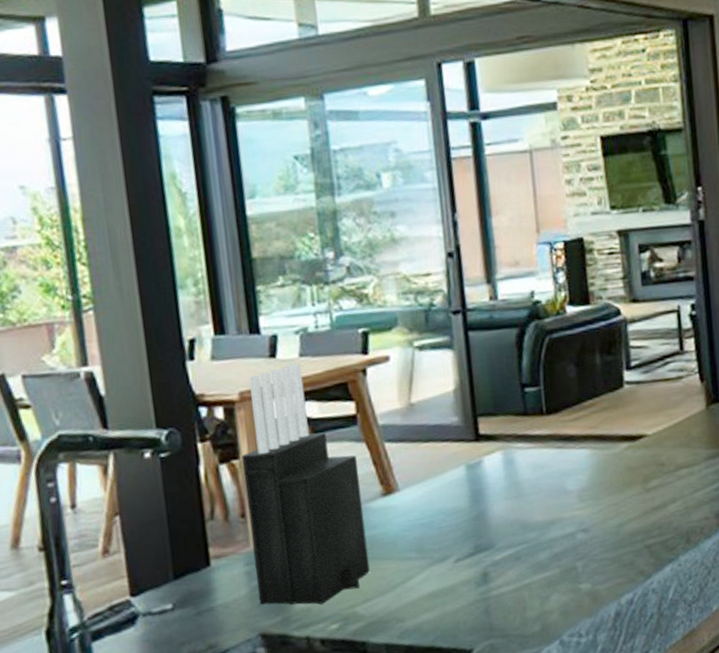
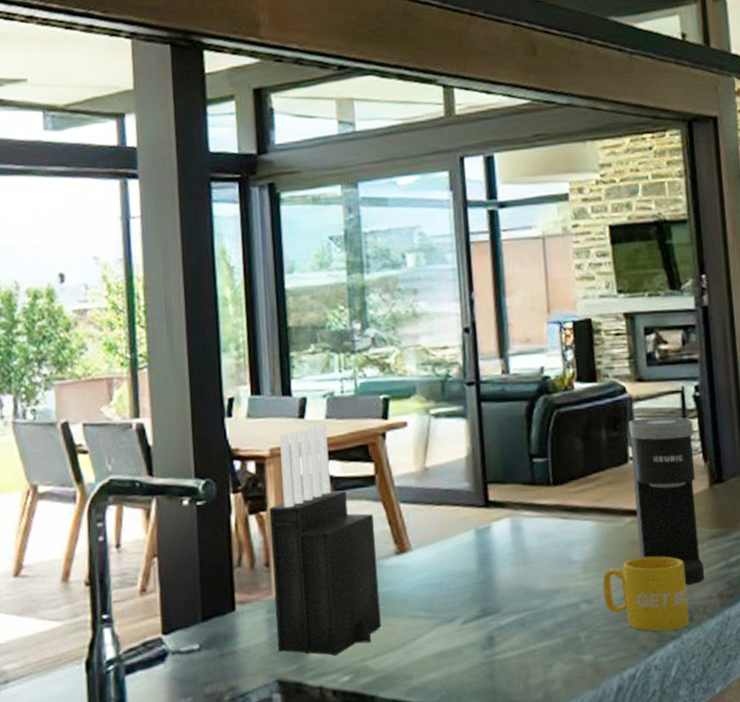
mug: none [599,480,686,556] -> present [603,556,689,632]
coffee maker: none [623,337,701,507] -> present [628,416,704,585]

